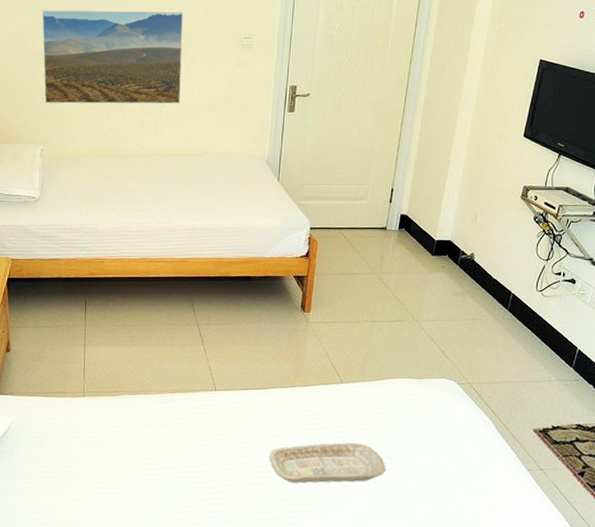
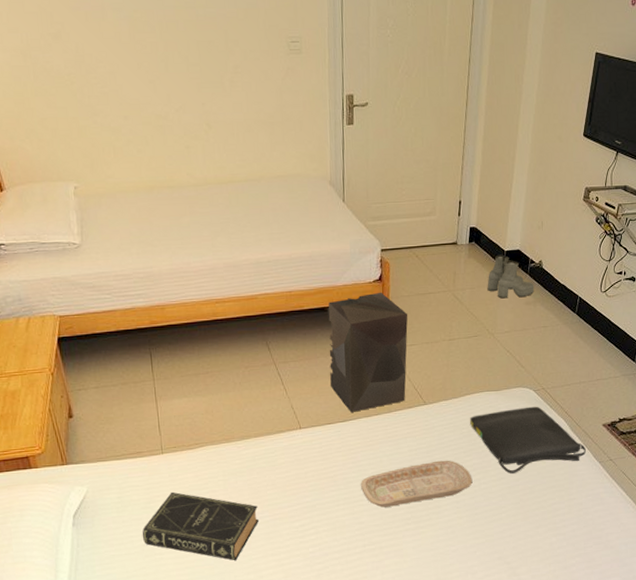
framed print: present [42,10,183,104] -> none [49,13,229,131]
book: none [55,434,166,513] -> present [143,491,258,561]
storage bin: none [249,267,332,381] -> present [327,292,408,412]
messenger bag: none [388,400,513,468] -> present [470,406,586,474]
boots: none [414,243,464,288] -> present [487,254,535,299]

